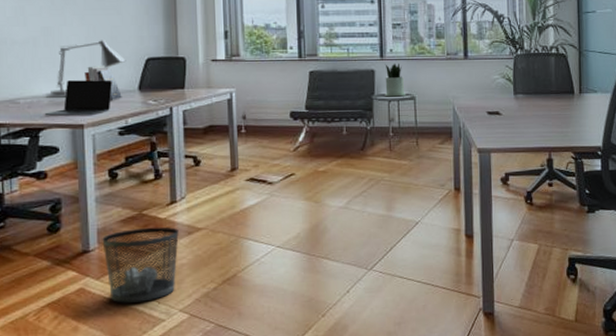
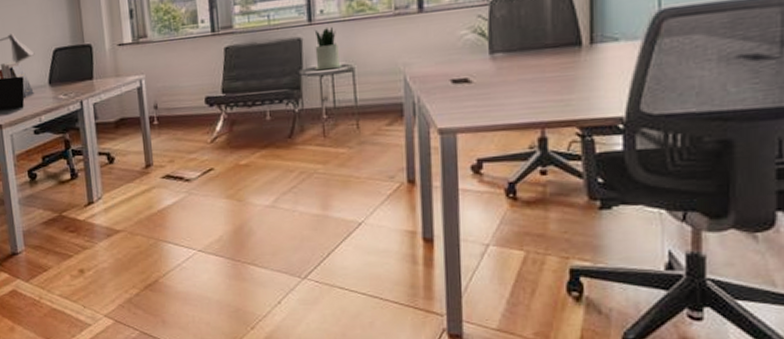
waste bin: present [102,226,179,303] -> none [27,229,99,306]

